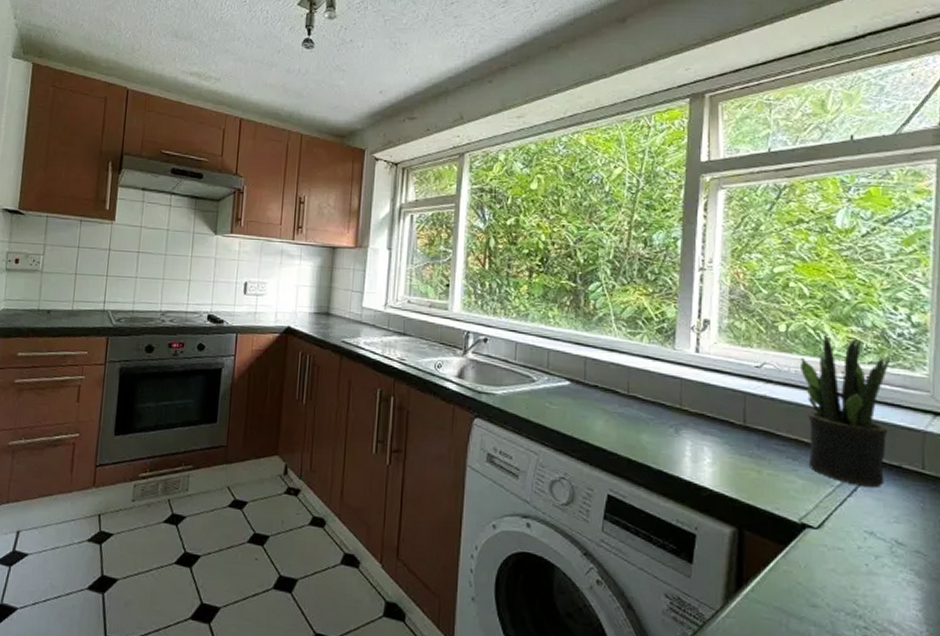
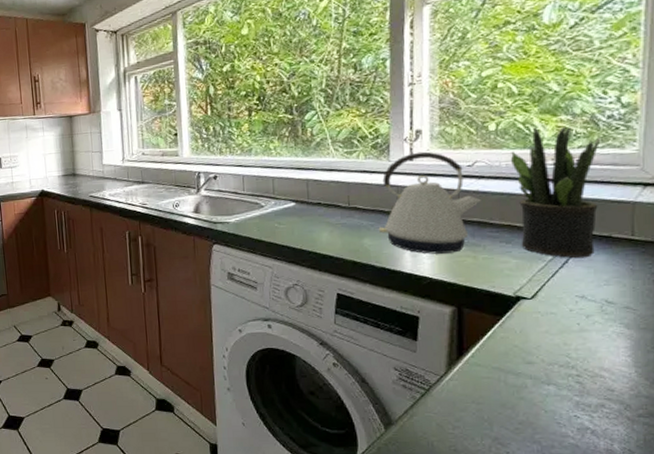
kettle: none [657,343,768,464] -> present [378,151,481,254]

